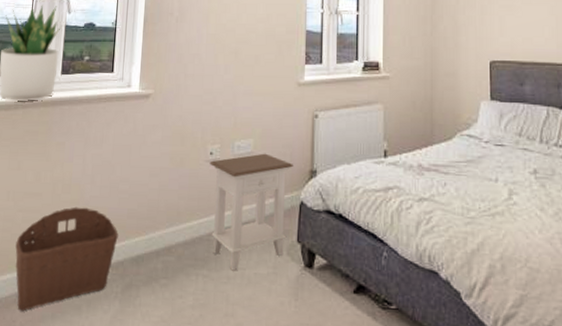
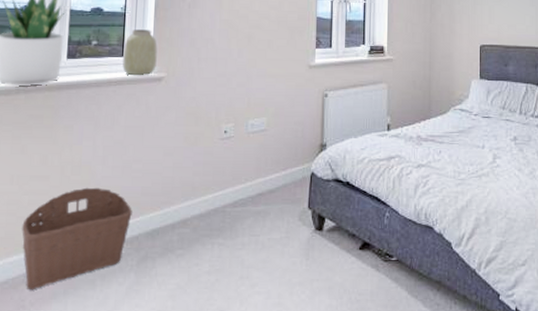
vase: none [112,45,146,93] -> present [122,29,158,76]
nightstand: present [209,153,293,271] -> none [224,130,304,238]

